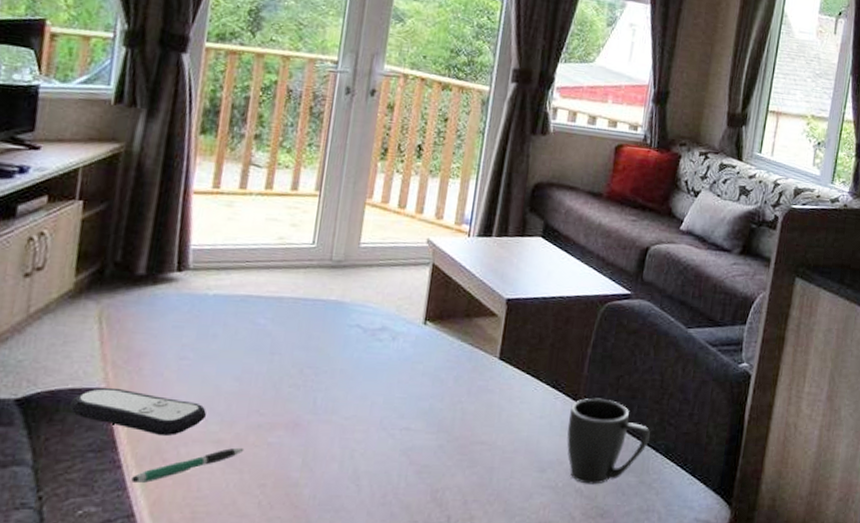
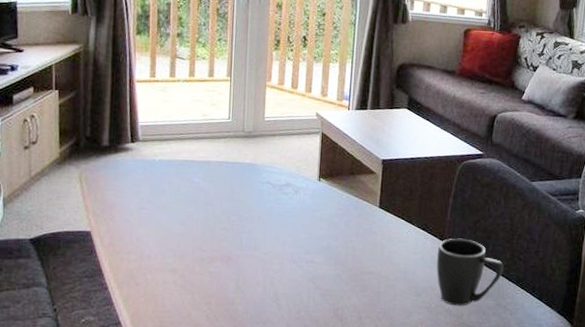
remote control: present [69,387,207,436] -> none [66,230,164,266]
pen: present [131,447,243,484] -> none [116,275,192,301]

